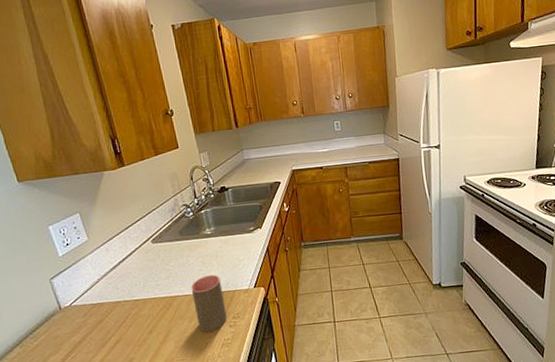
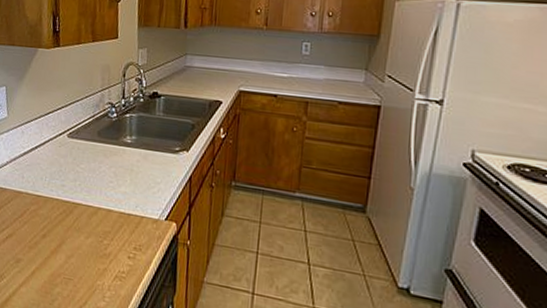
cup: present [191,274,227,332] -> none [94,189,130,258]

